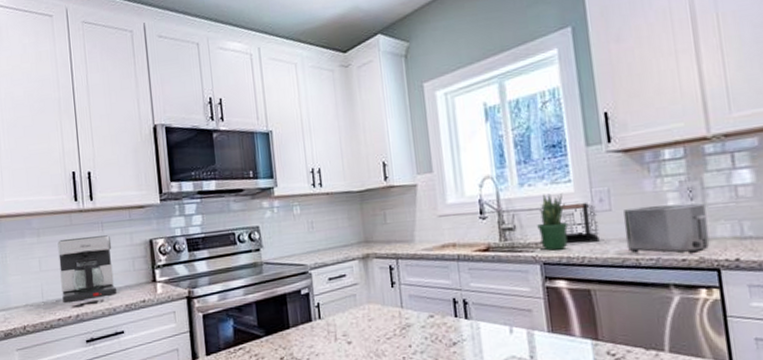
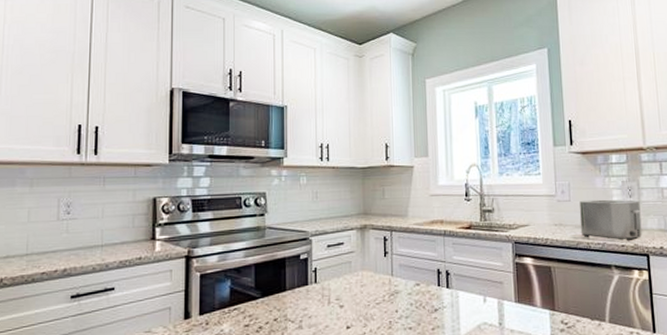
coffee maker: present [57,235,118,304] -> none [50,190,113,257]
planter: present [537,193,569,251] -> none [512,183,537,232]
dish rack: present [541,201,600,245] -> none [515,191,560,227]

